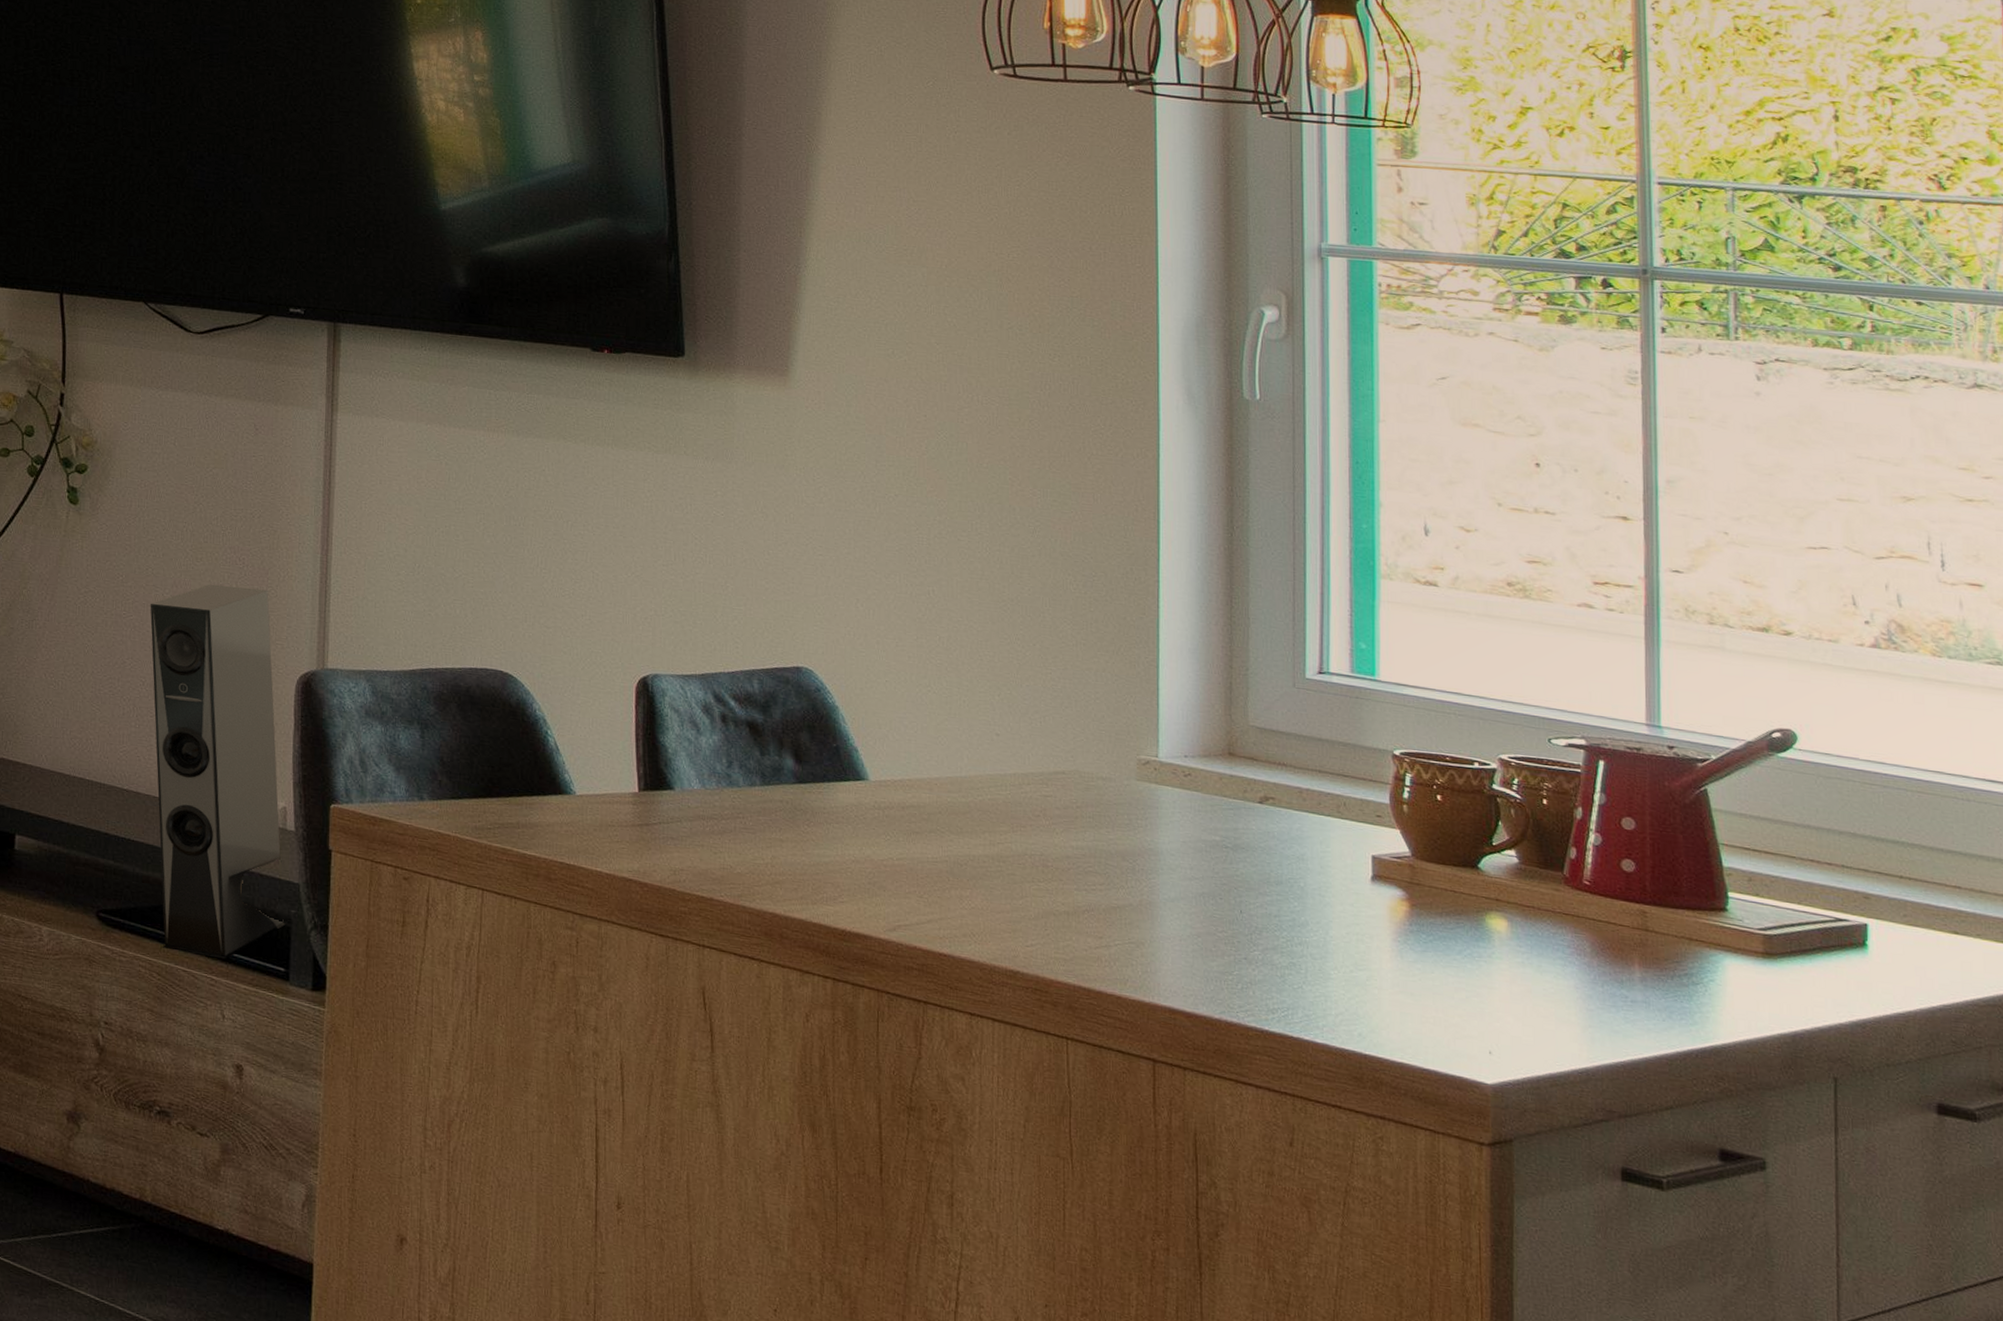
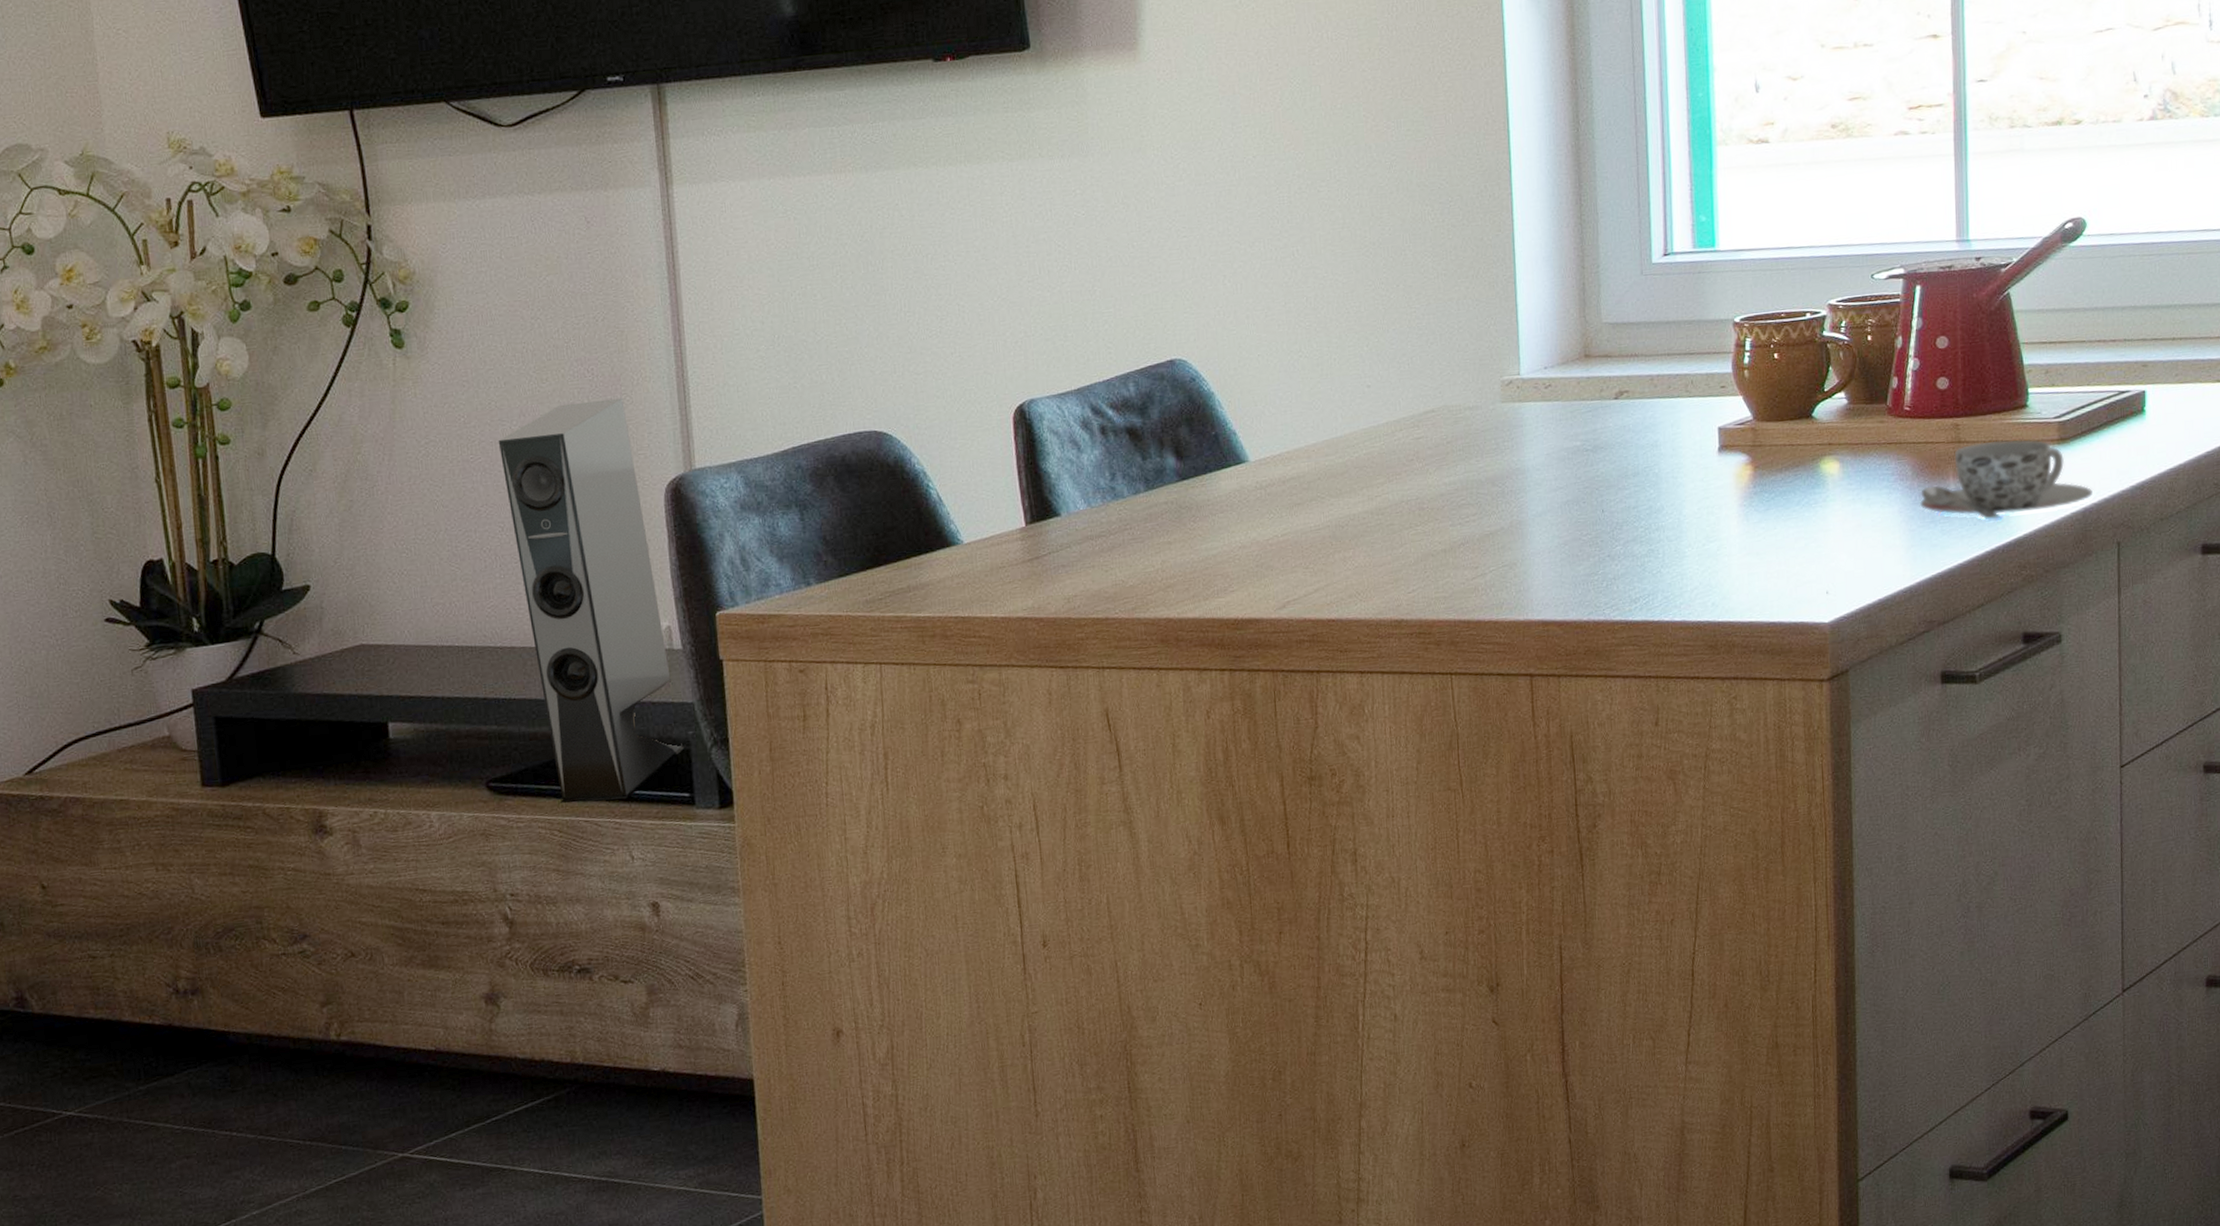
teacup: none [1600,935,1804,1026] -> present [1920,439,2093,520]

